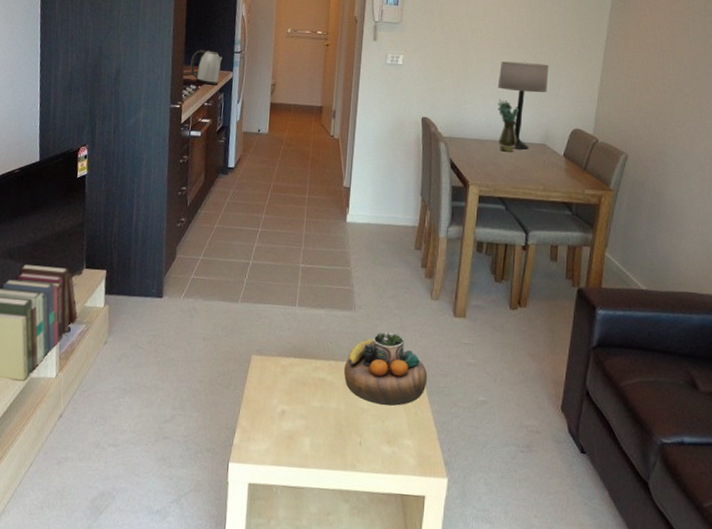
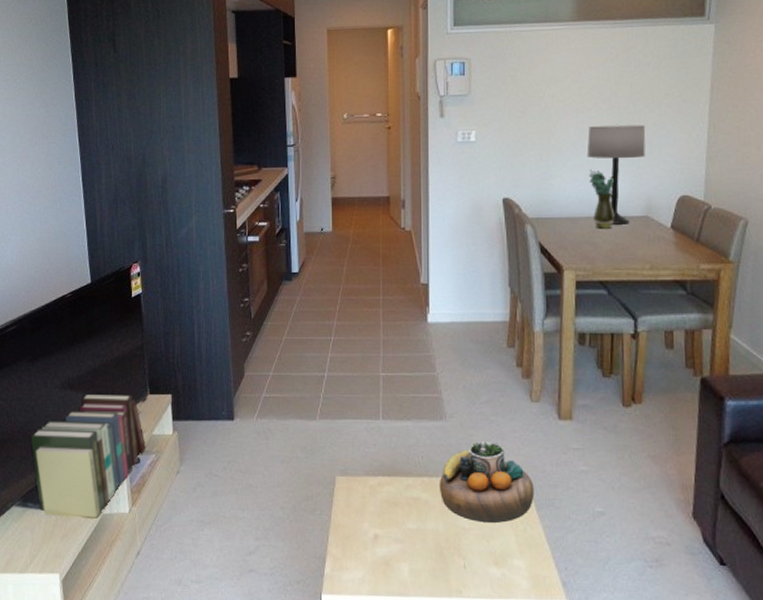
kettle: present [190,49,223,85] -> none [241,145,275,184]

